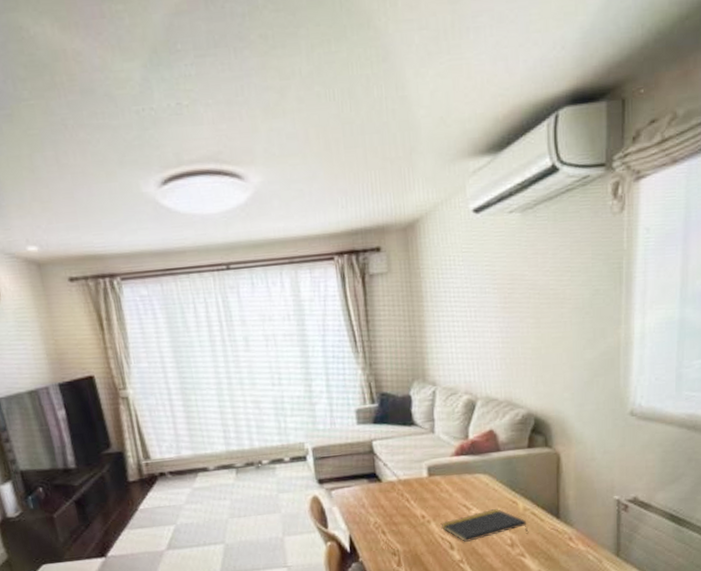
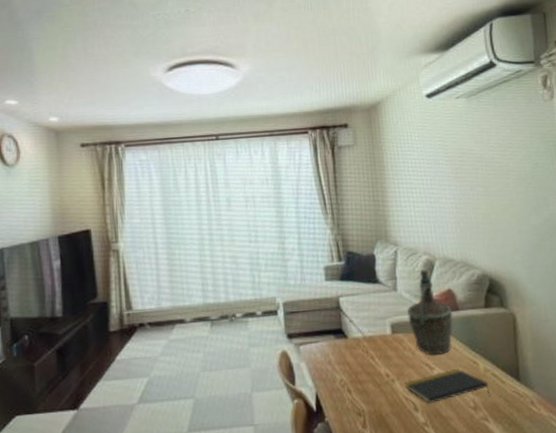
bottle: none [445,410,493,496] -> present [407,269,453,355]

